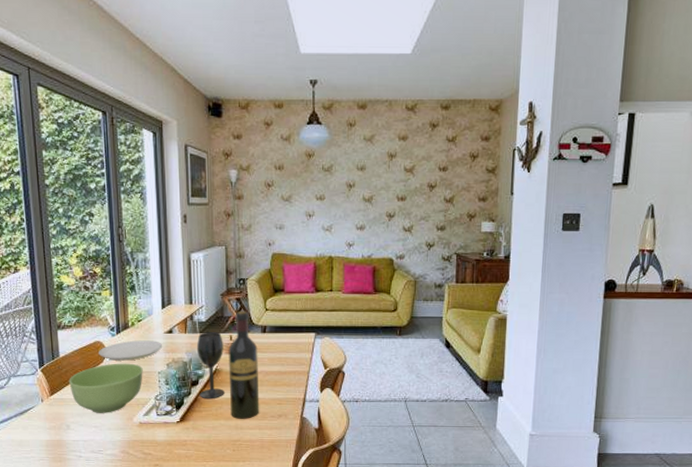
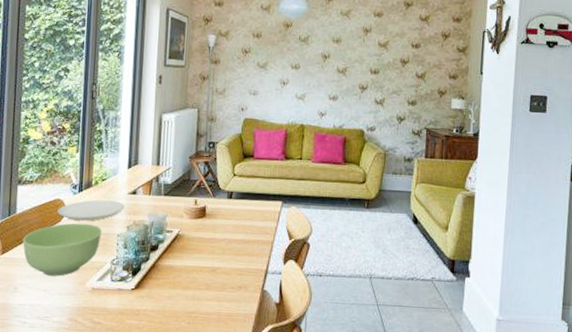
wine glass: present [196,331,224,399] -> none [158,194,188,266]
wine bottle: present [228,310,260,419] -> none [189,174,223,289]

